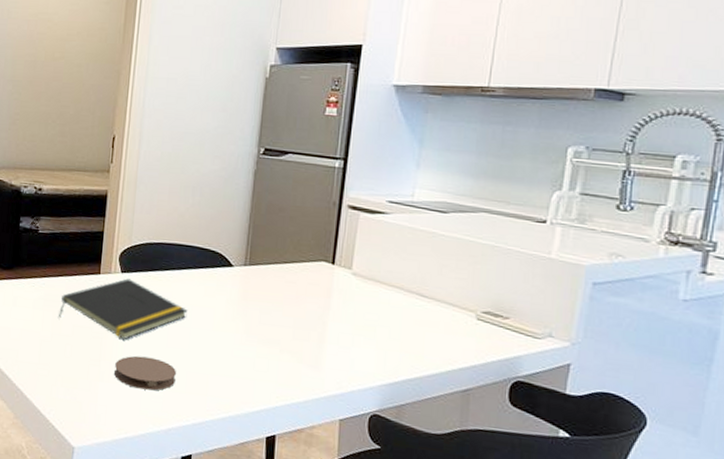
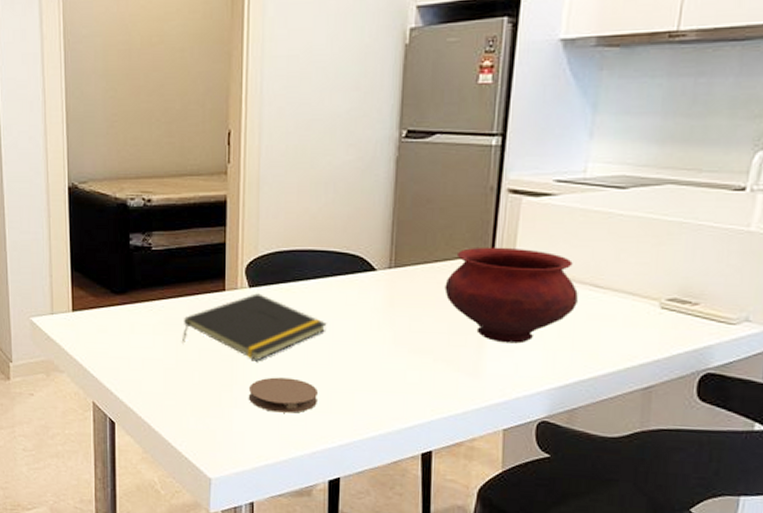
bowl: none [291,253,406,342] -> present [444,247,578,344]

